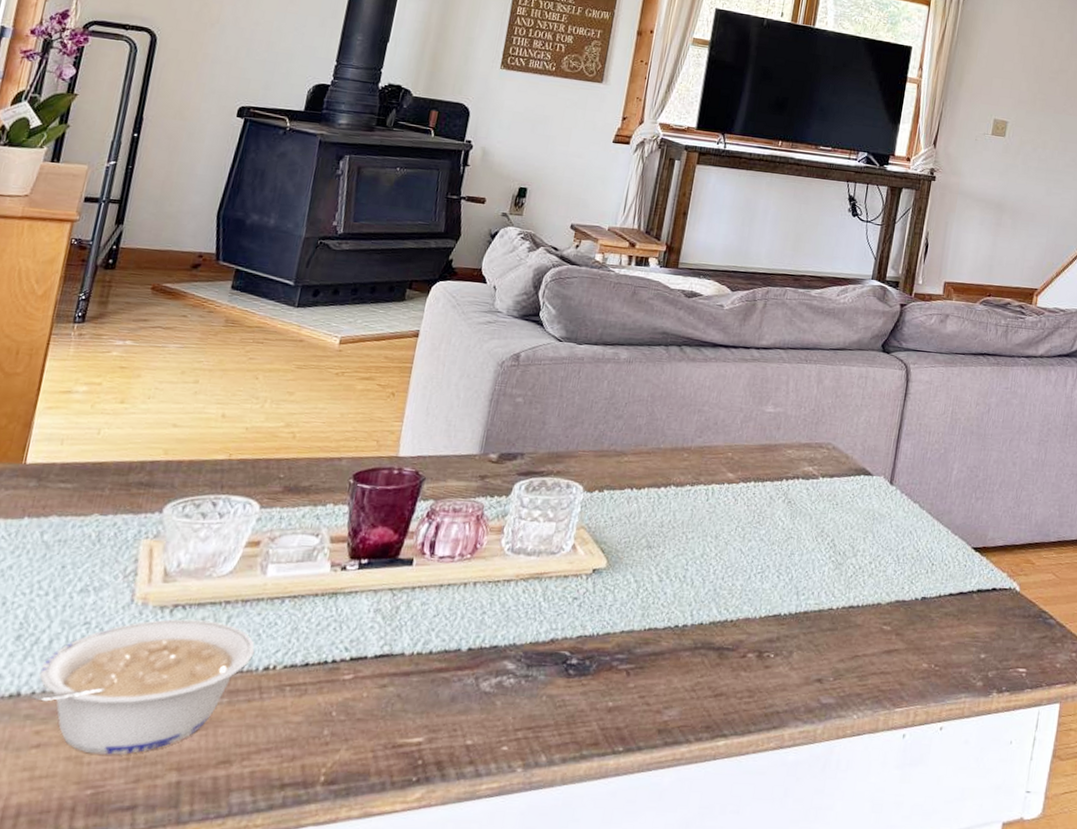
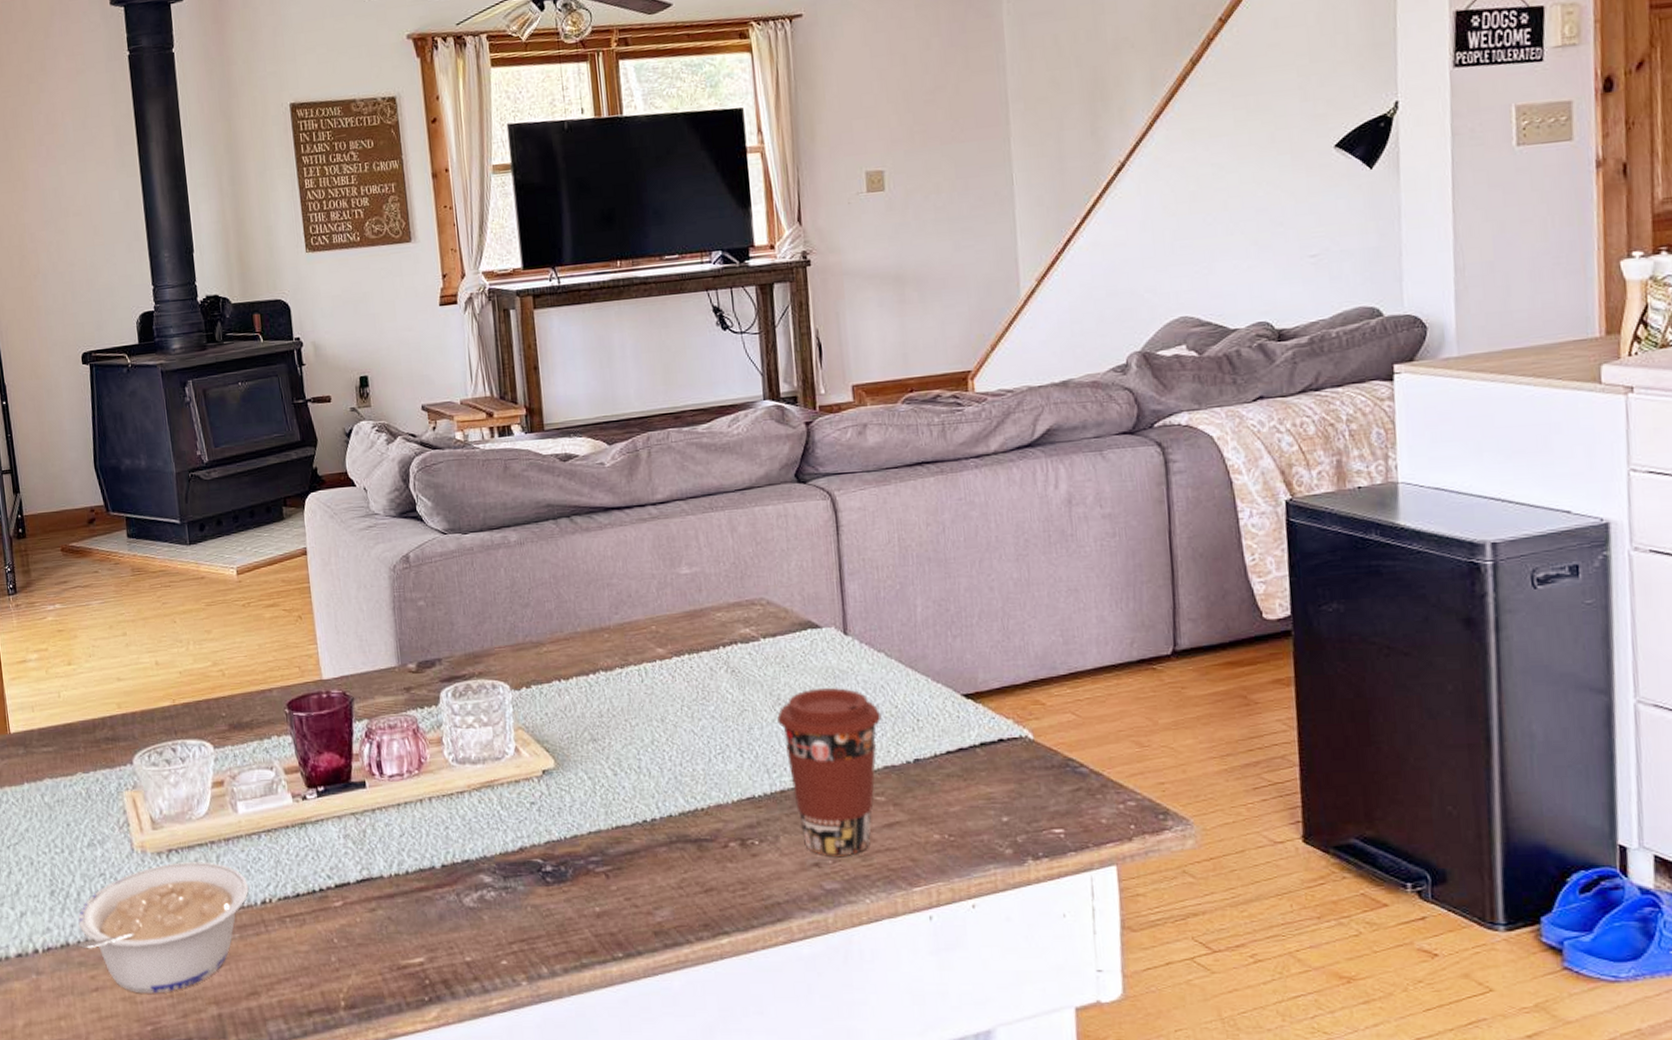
coffee cup: none [813,526,904,675] -> present [777,688,882,856]

